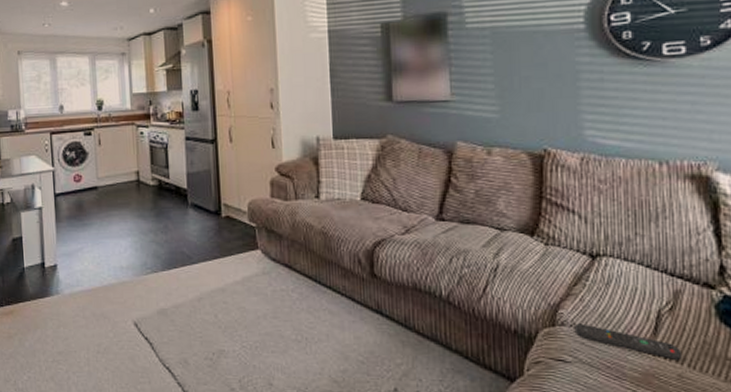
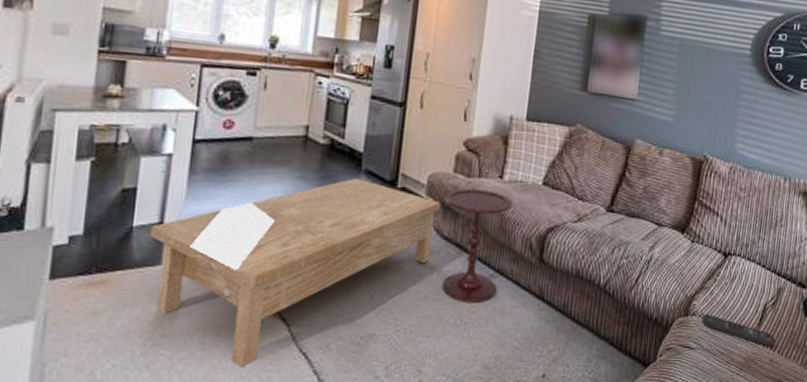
coffee table: none [36,211,263,381] -> present [149,177,440,369]
side table: none [267,211,334,320] -> present [442,189,513,304]

